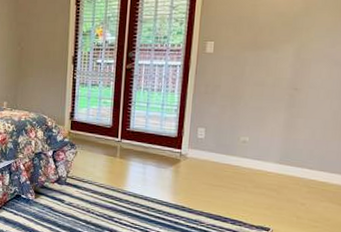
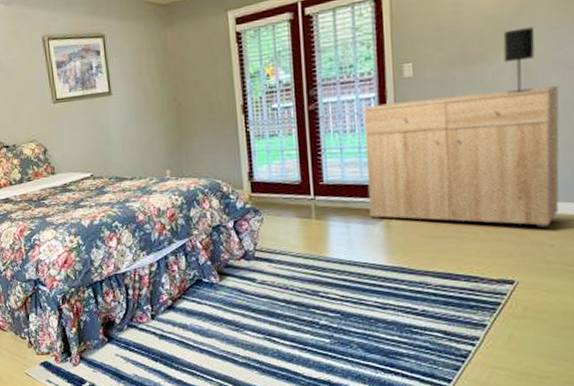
dresser: none [163,71,327,190] -> present [364,86,559,228]
table lamp: none [285,26,313,78] -> present [503,27,534,94]

